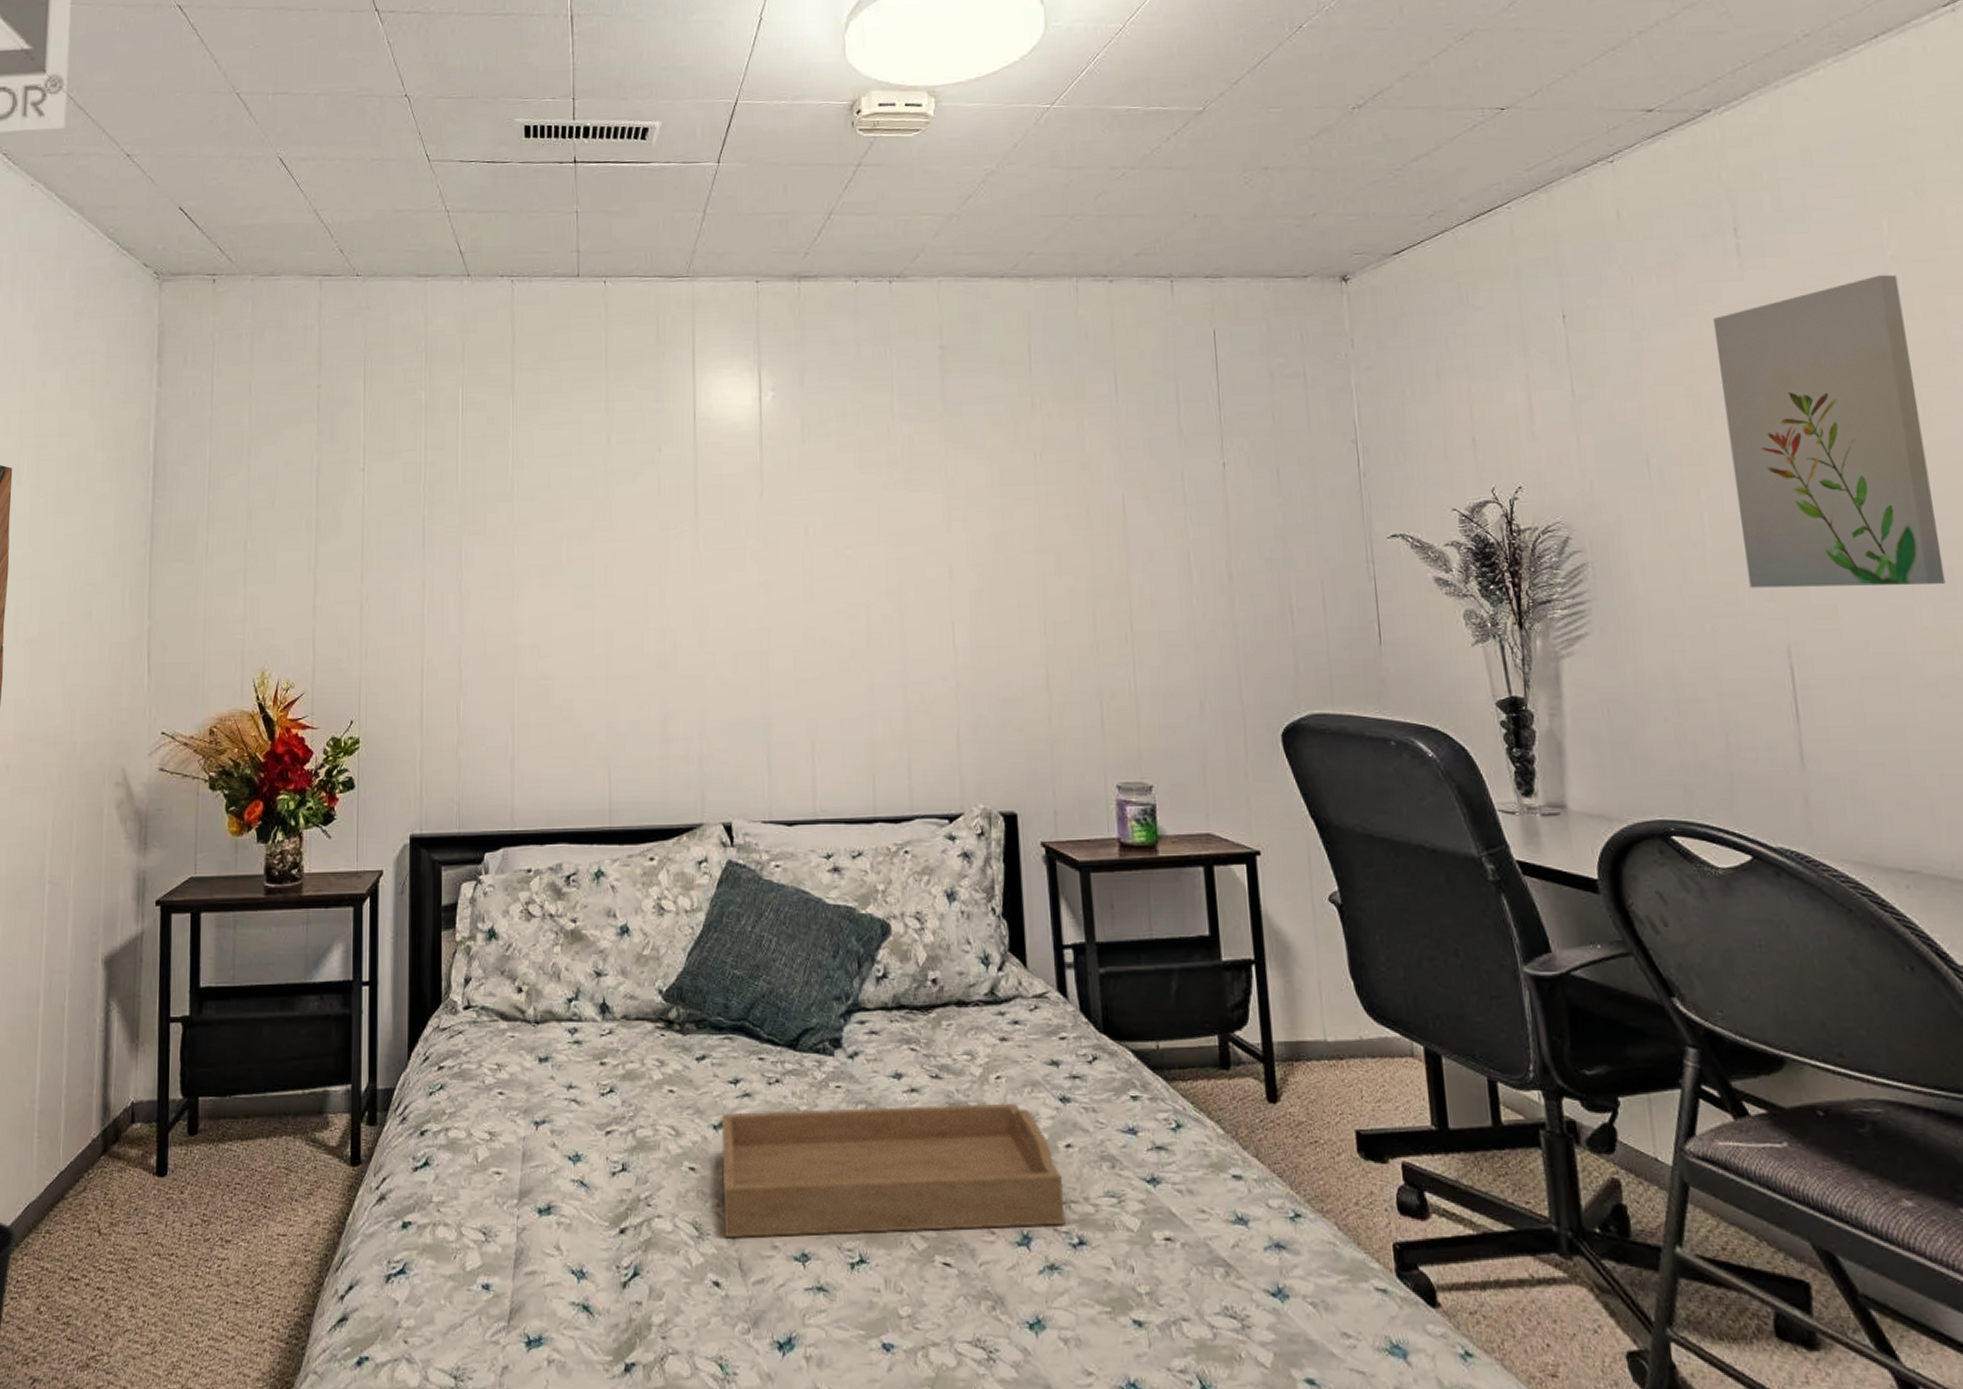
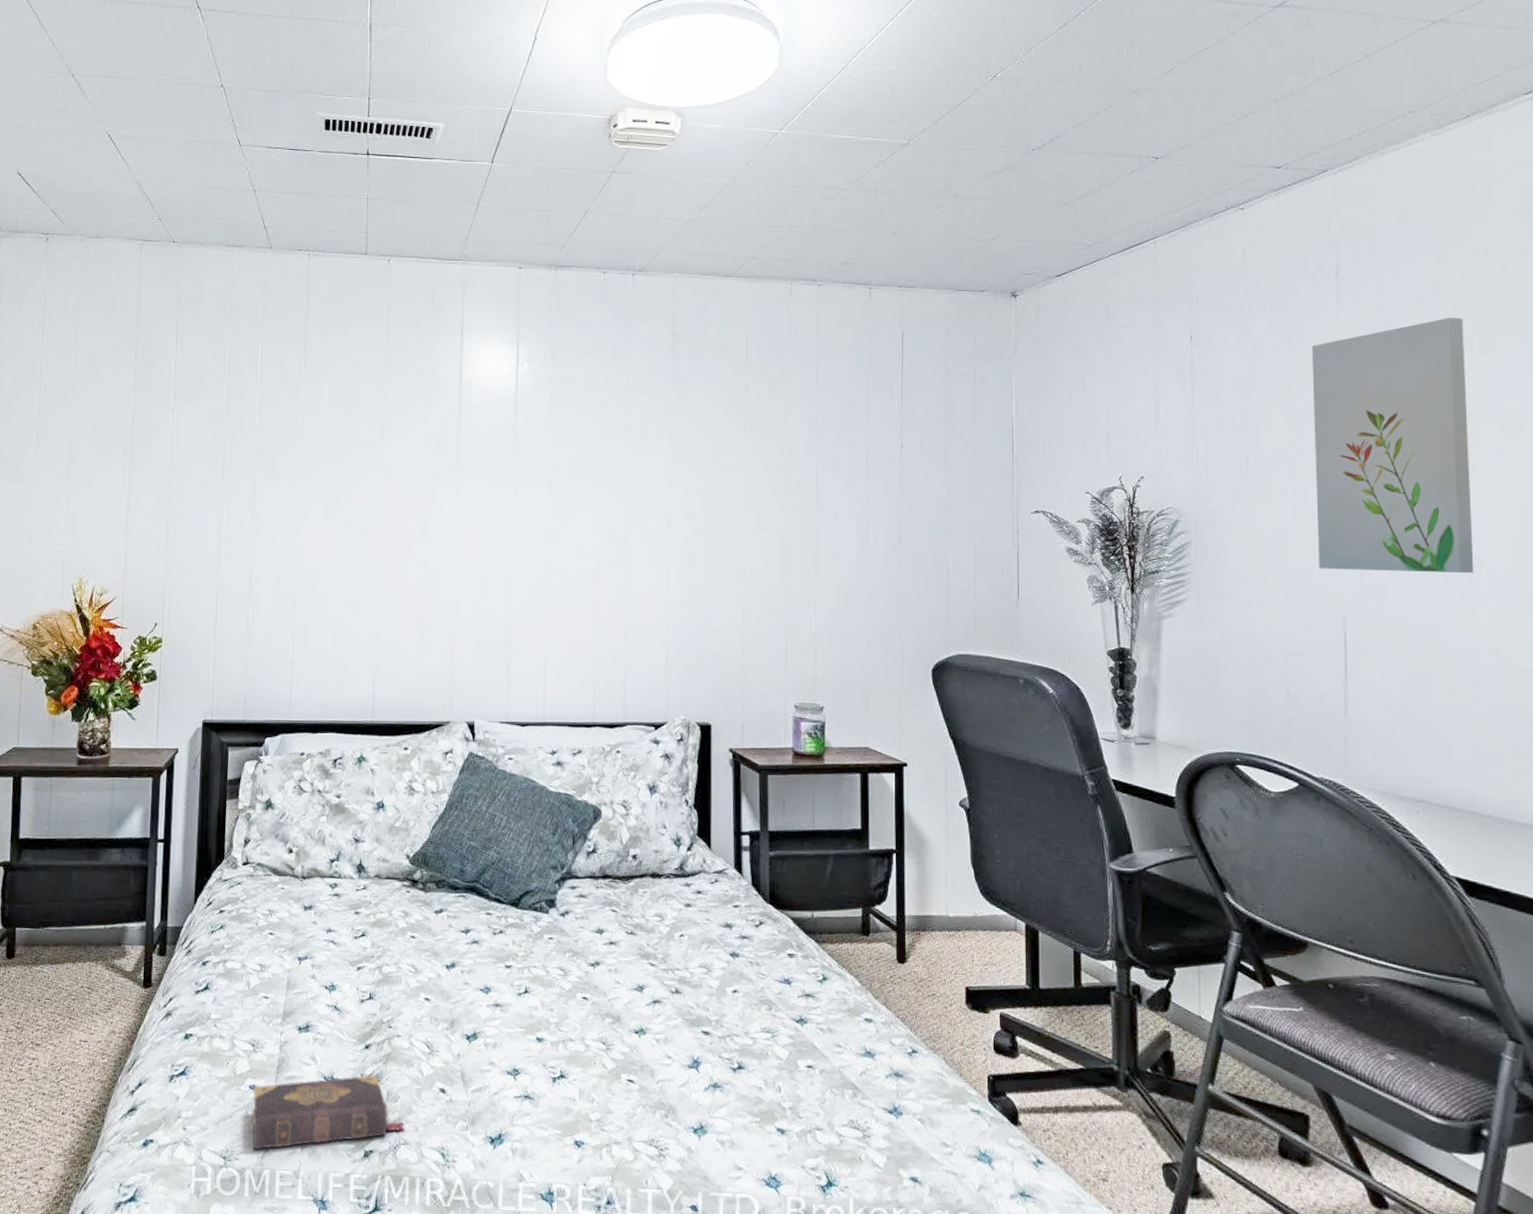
book: none [486,1266,674,1366] -> present [252,1074,406,1150]
serving tray: present [721,1103,1066,1238] -> none [451,955,729,1055]

